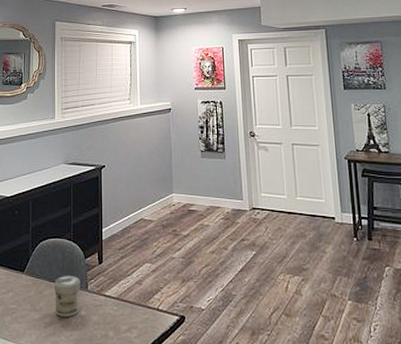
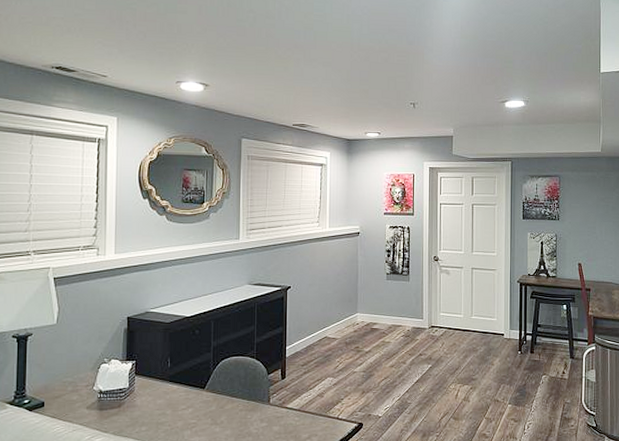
jar: present [55,275,80,317] -> none [236,390,262,429]

